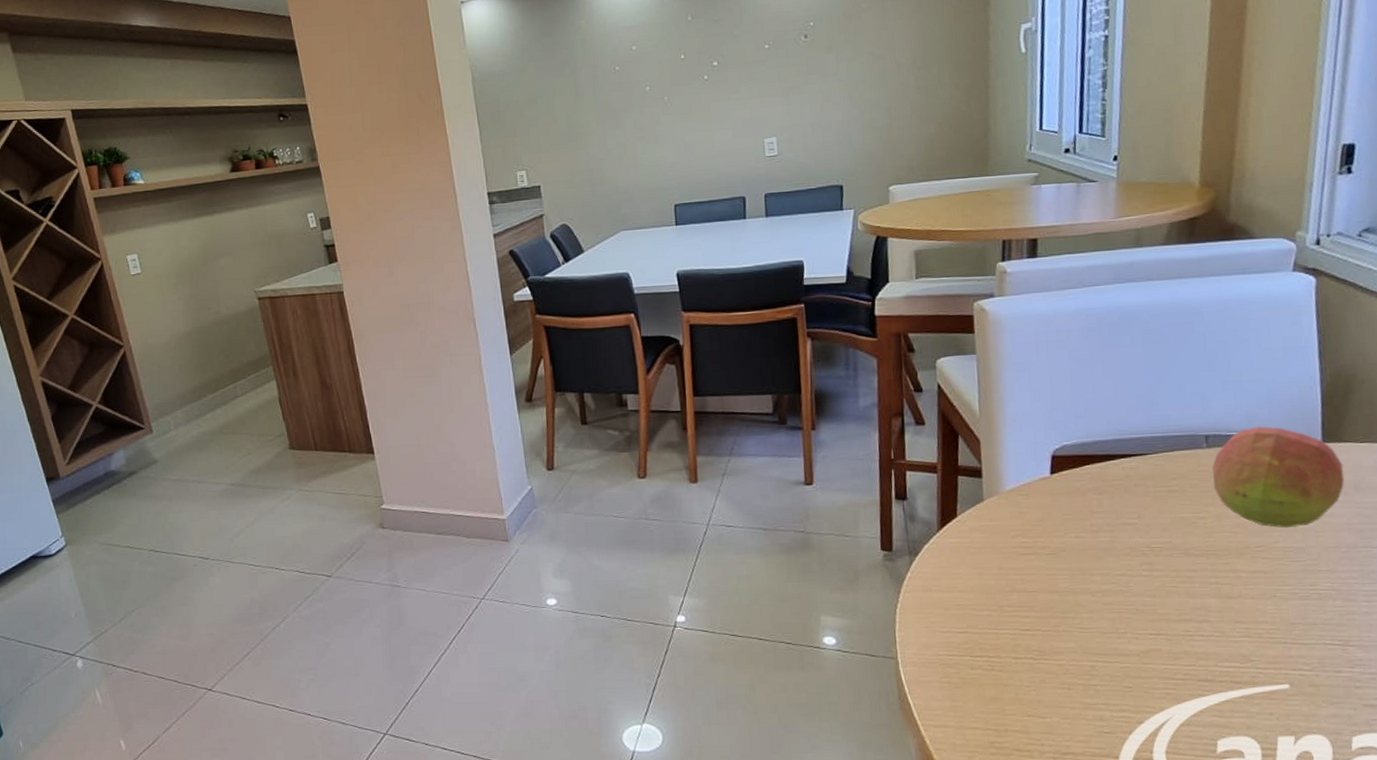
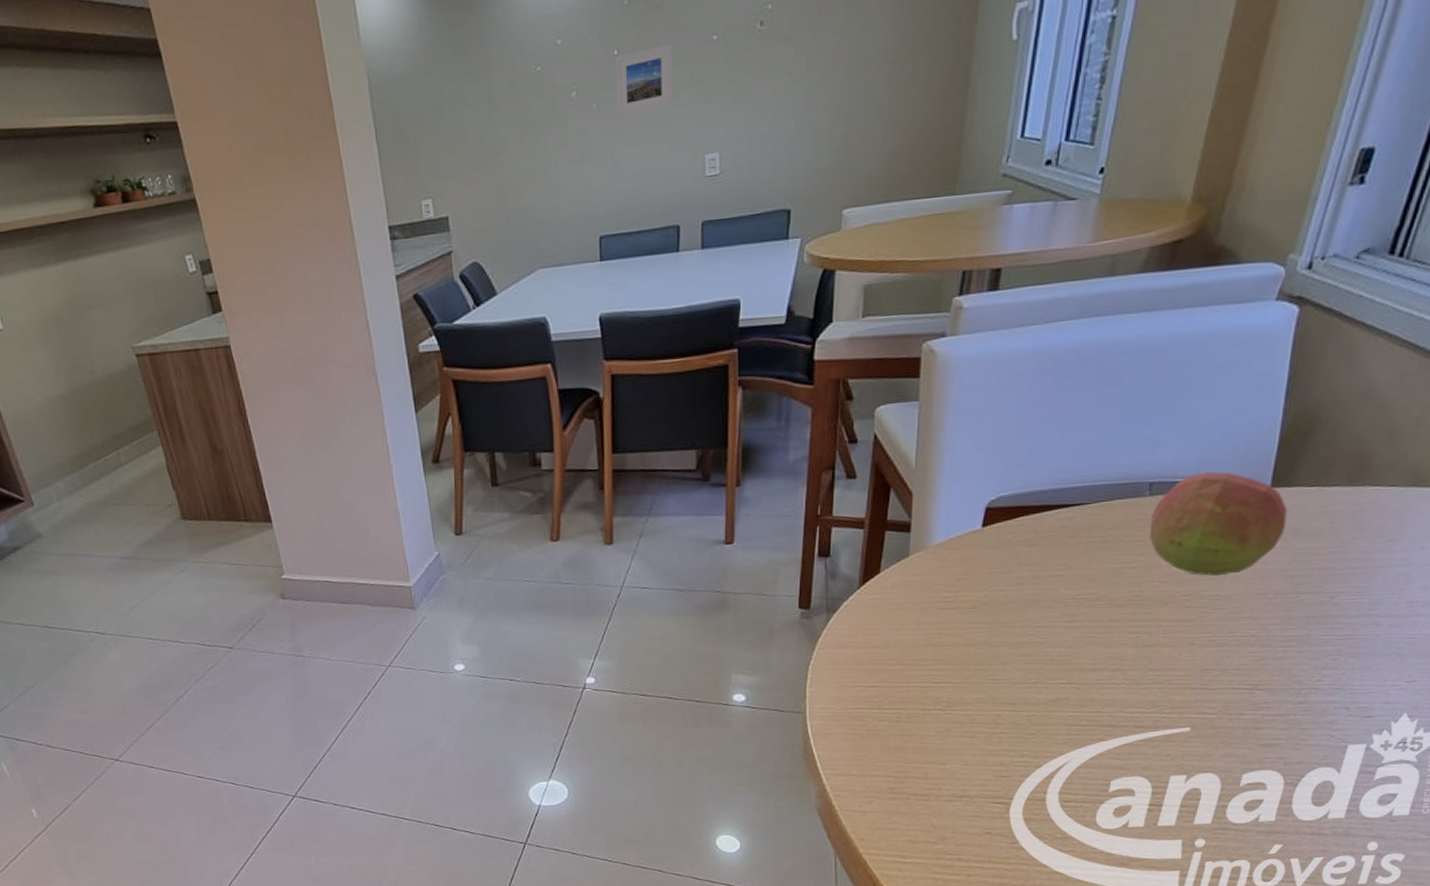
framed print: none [682,50,734,107] -> present [615,43,673,116]

